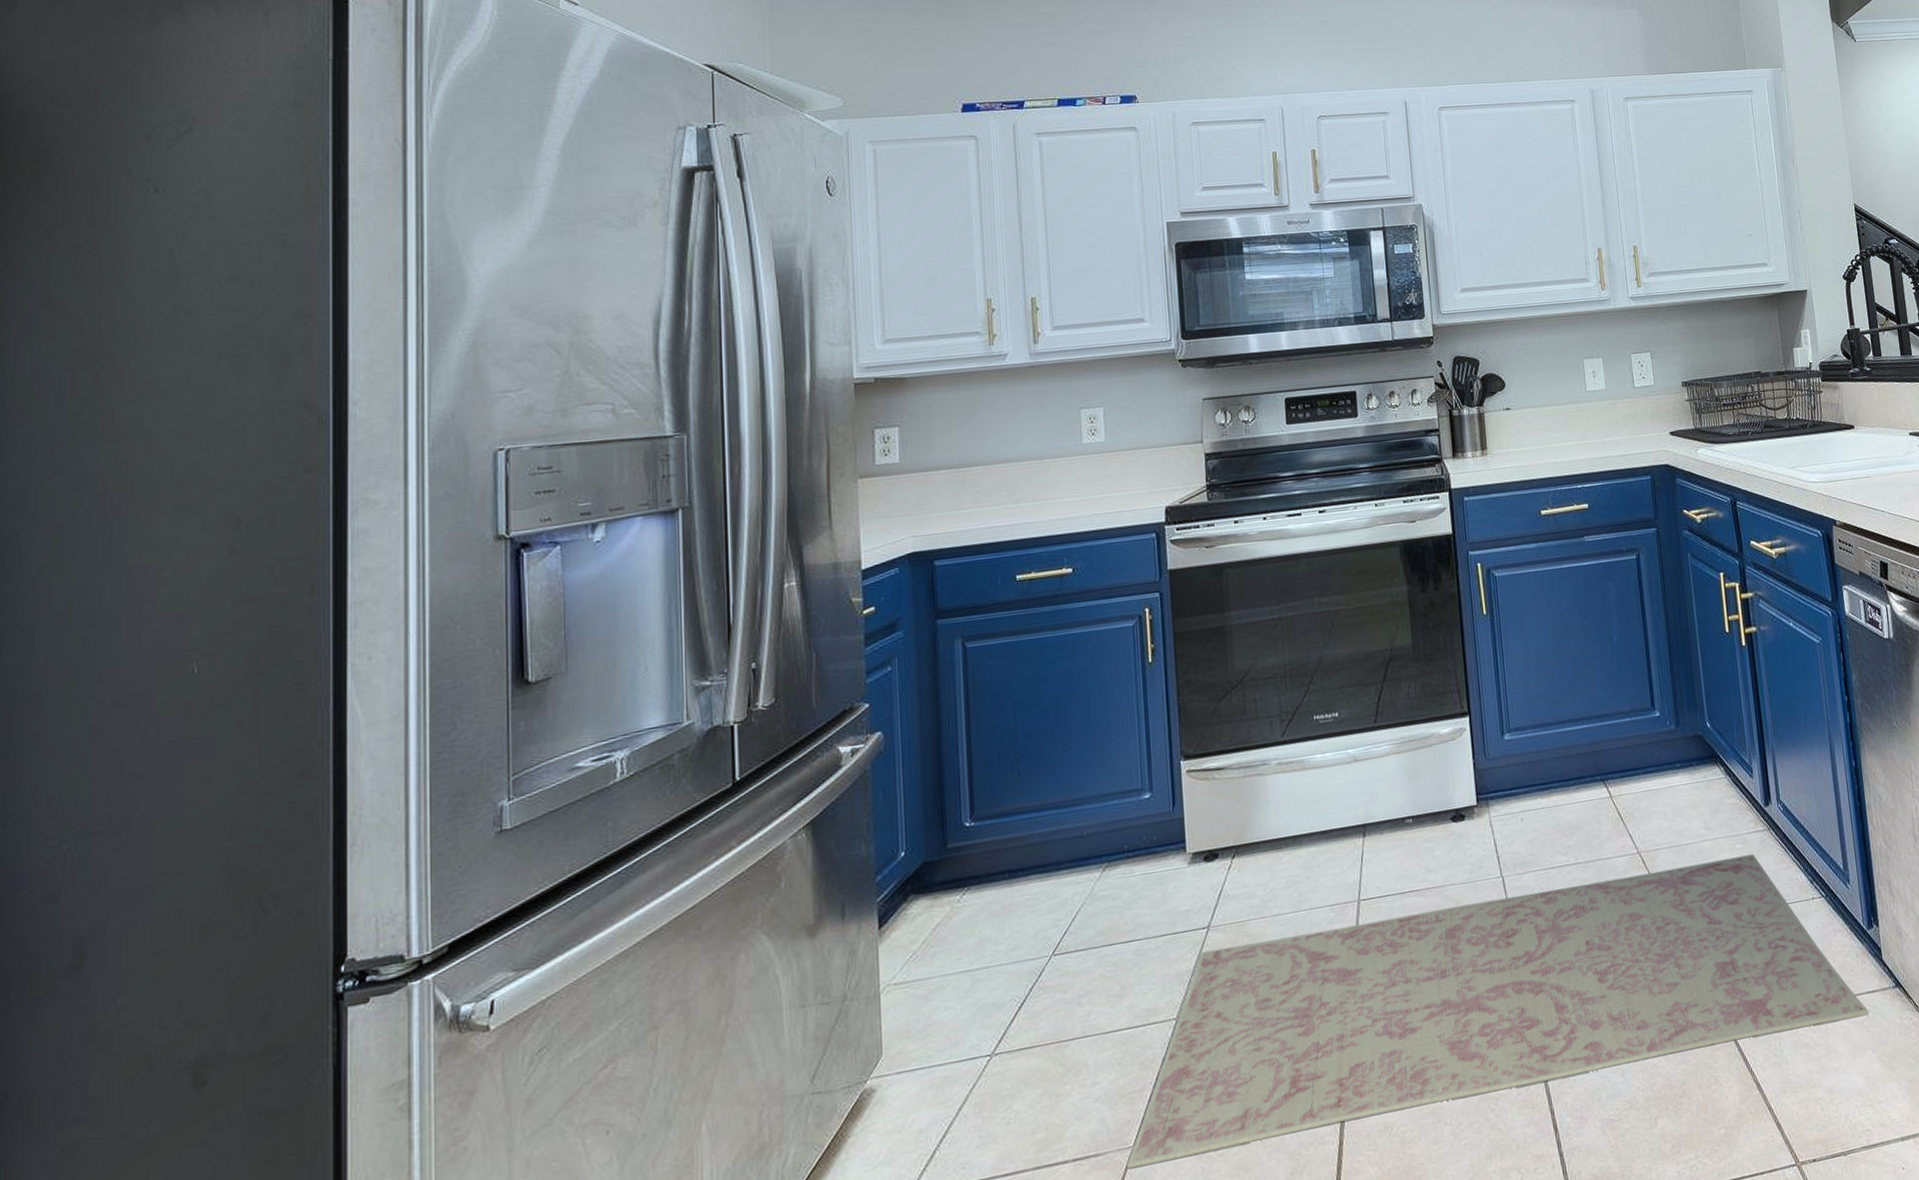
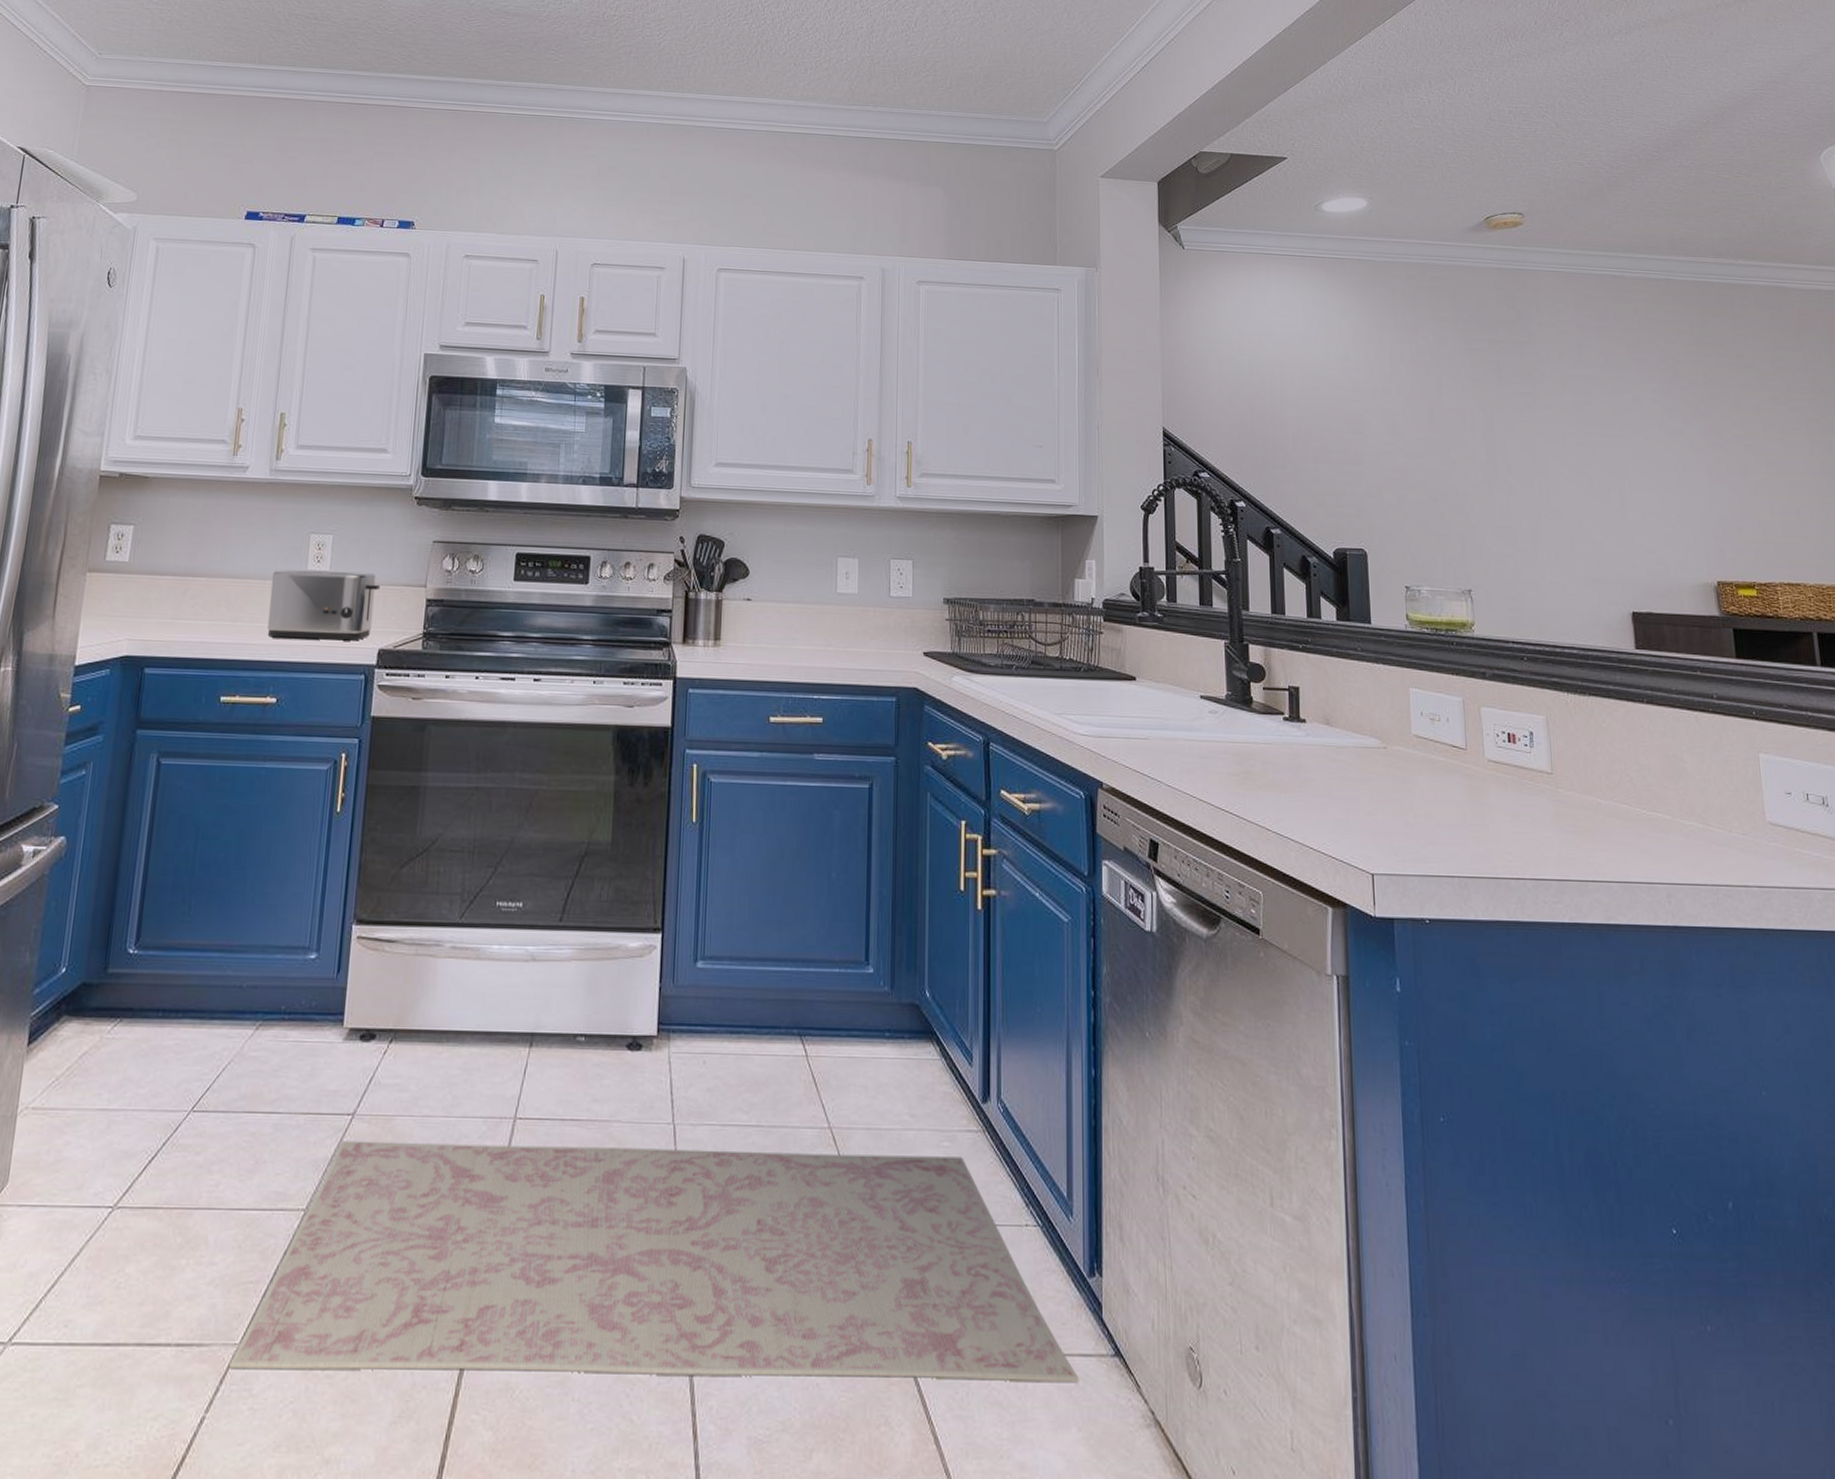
toaster: none [1048,437,1157,514] -> present [267,570,380,642]

